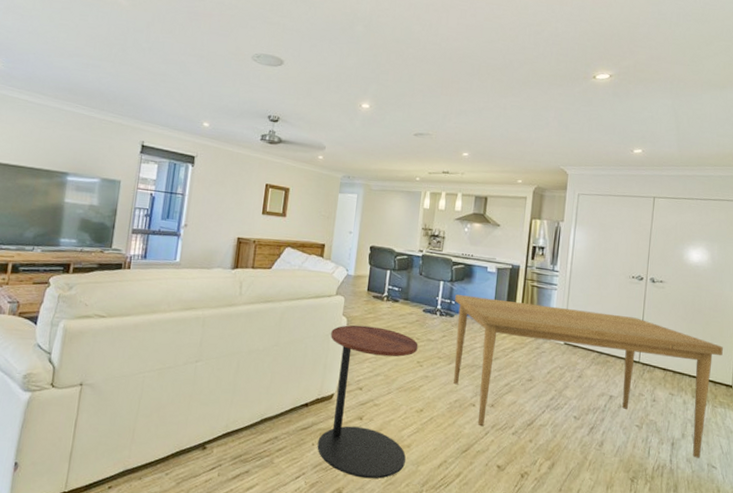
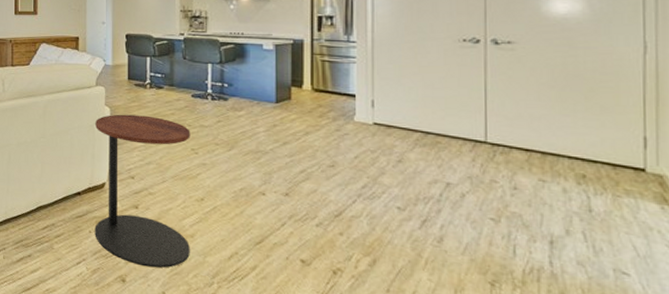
dining table: present [454,294,723,458] -> none [227,77,623,262]

